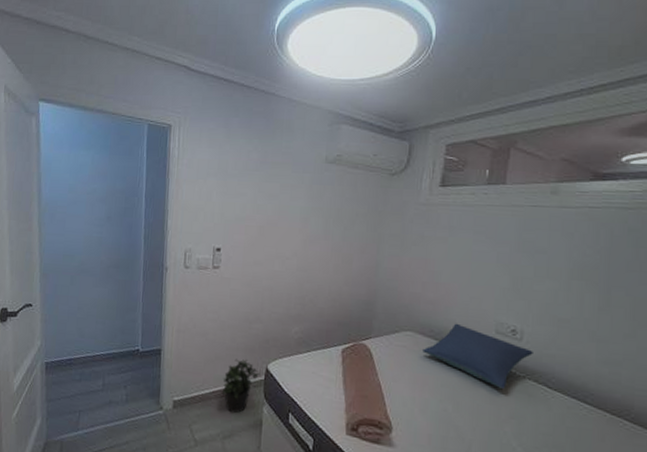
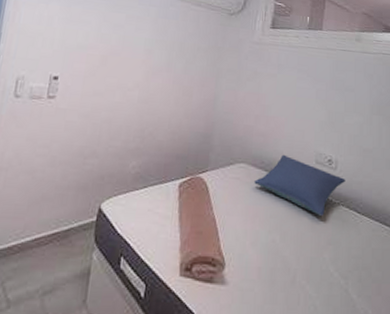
potted plant: present [221,359,261,414] -> none [45,198,93,263]

